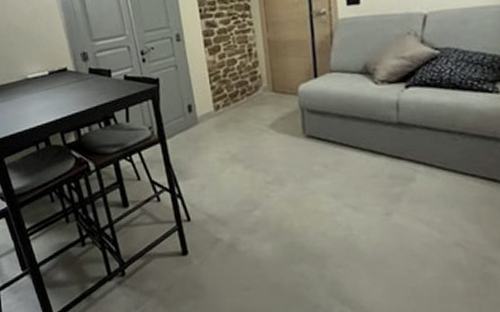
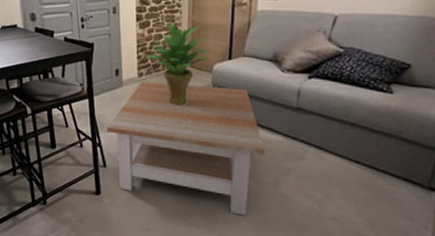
coffee table: none [185,108,370,256] -> present [106,81,265,216]
potted plant: none [221,44,294,139] -> present [147,23,210,107]

